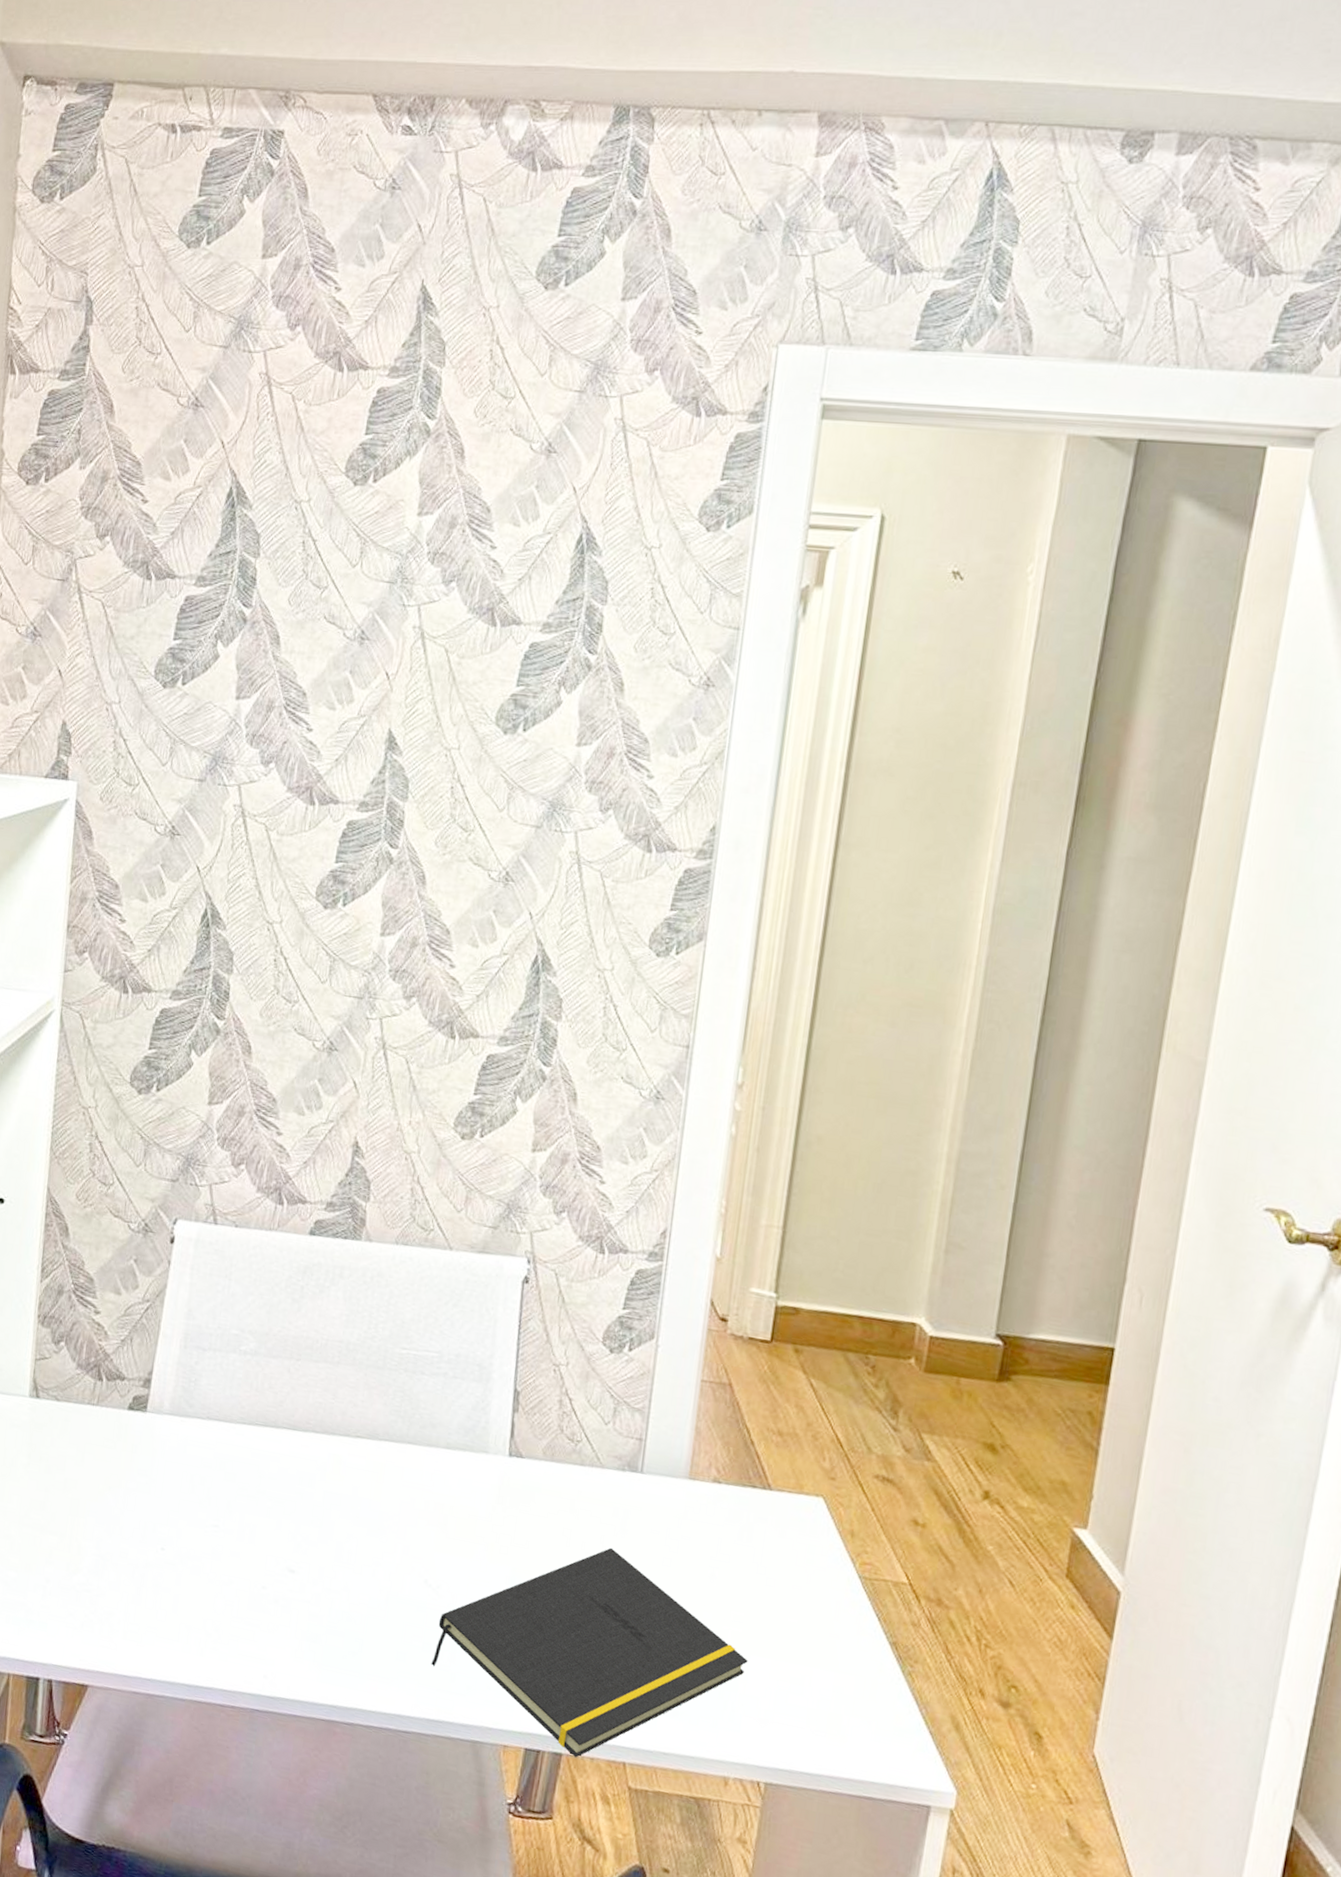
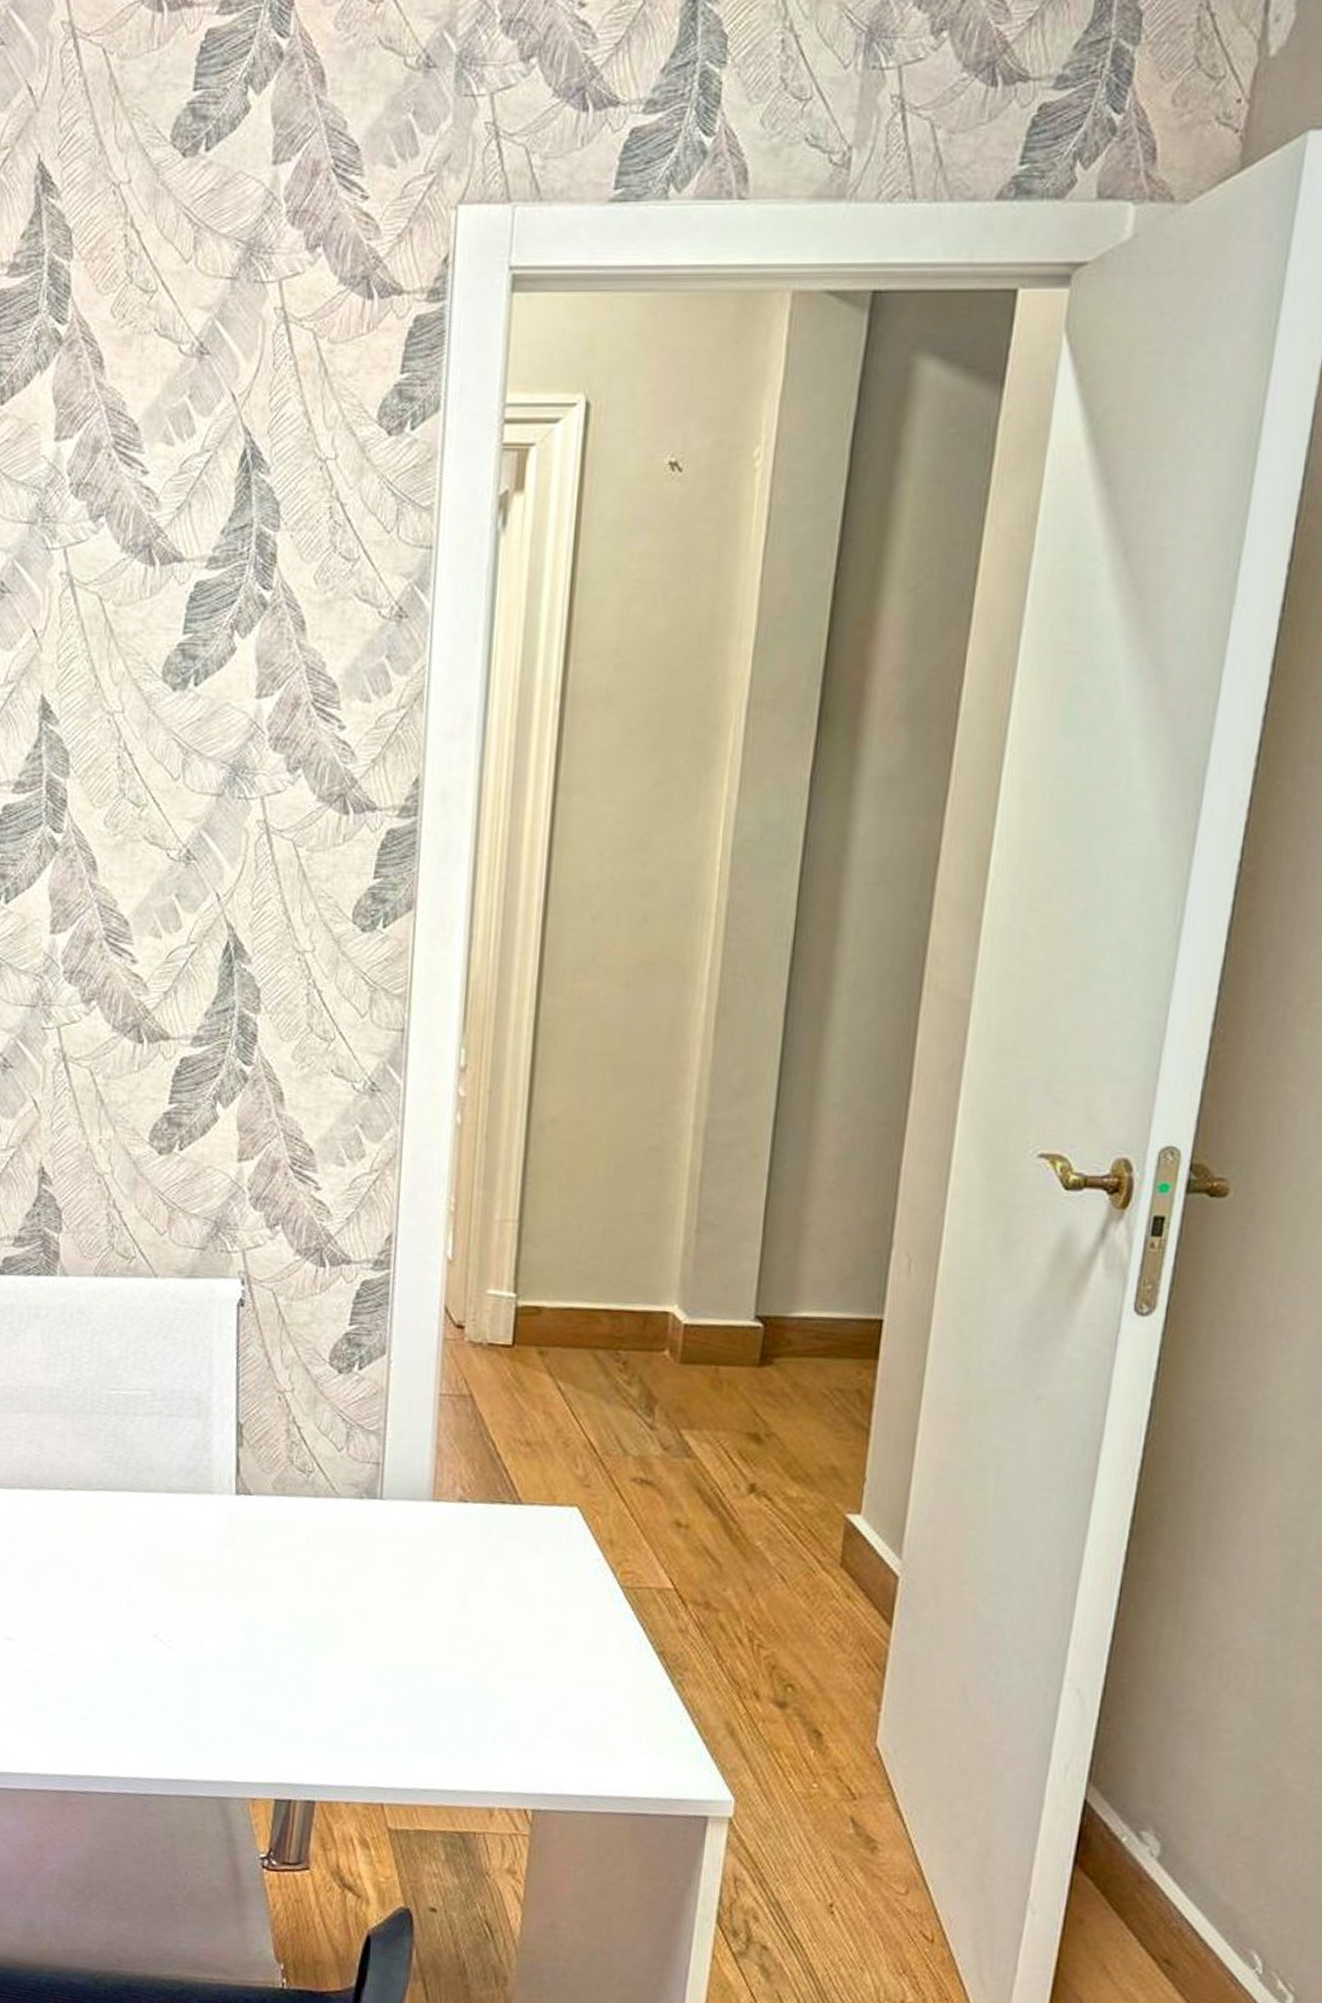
notepad: present [431,1547,748,1758] -> none [168,1581,508,1804]

